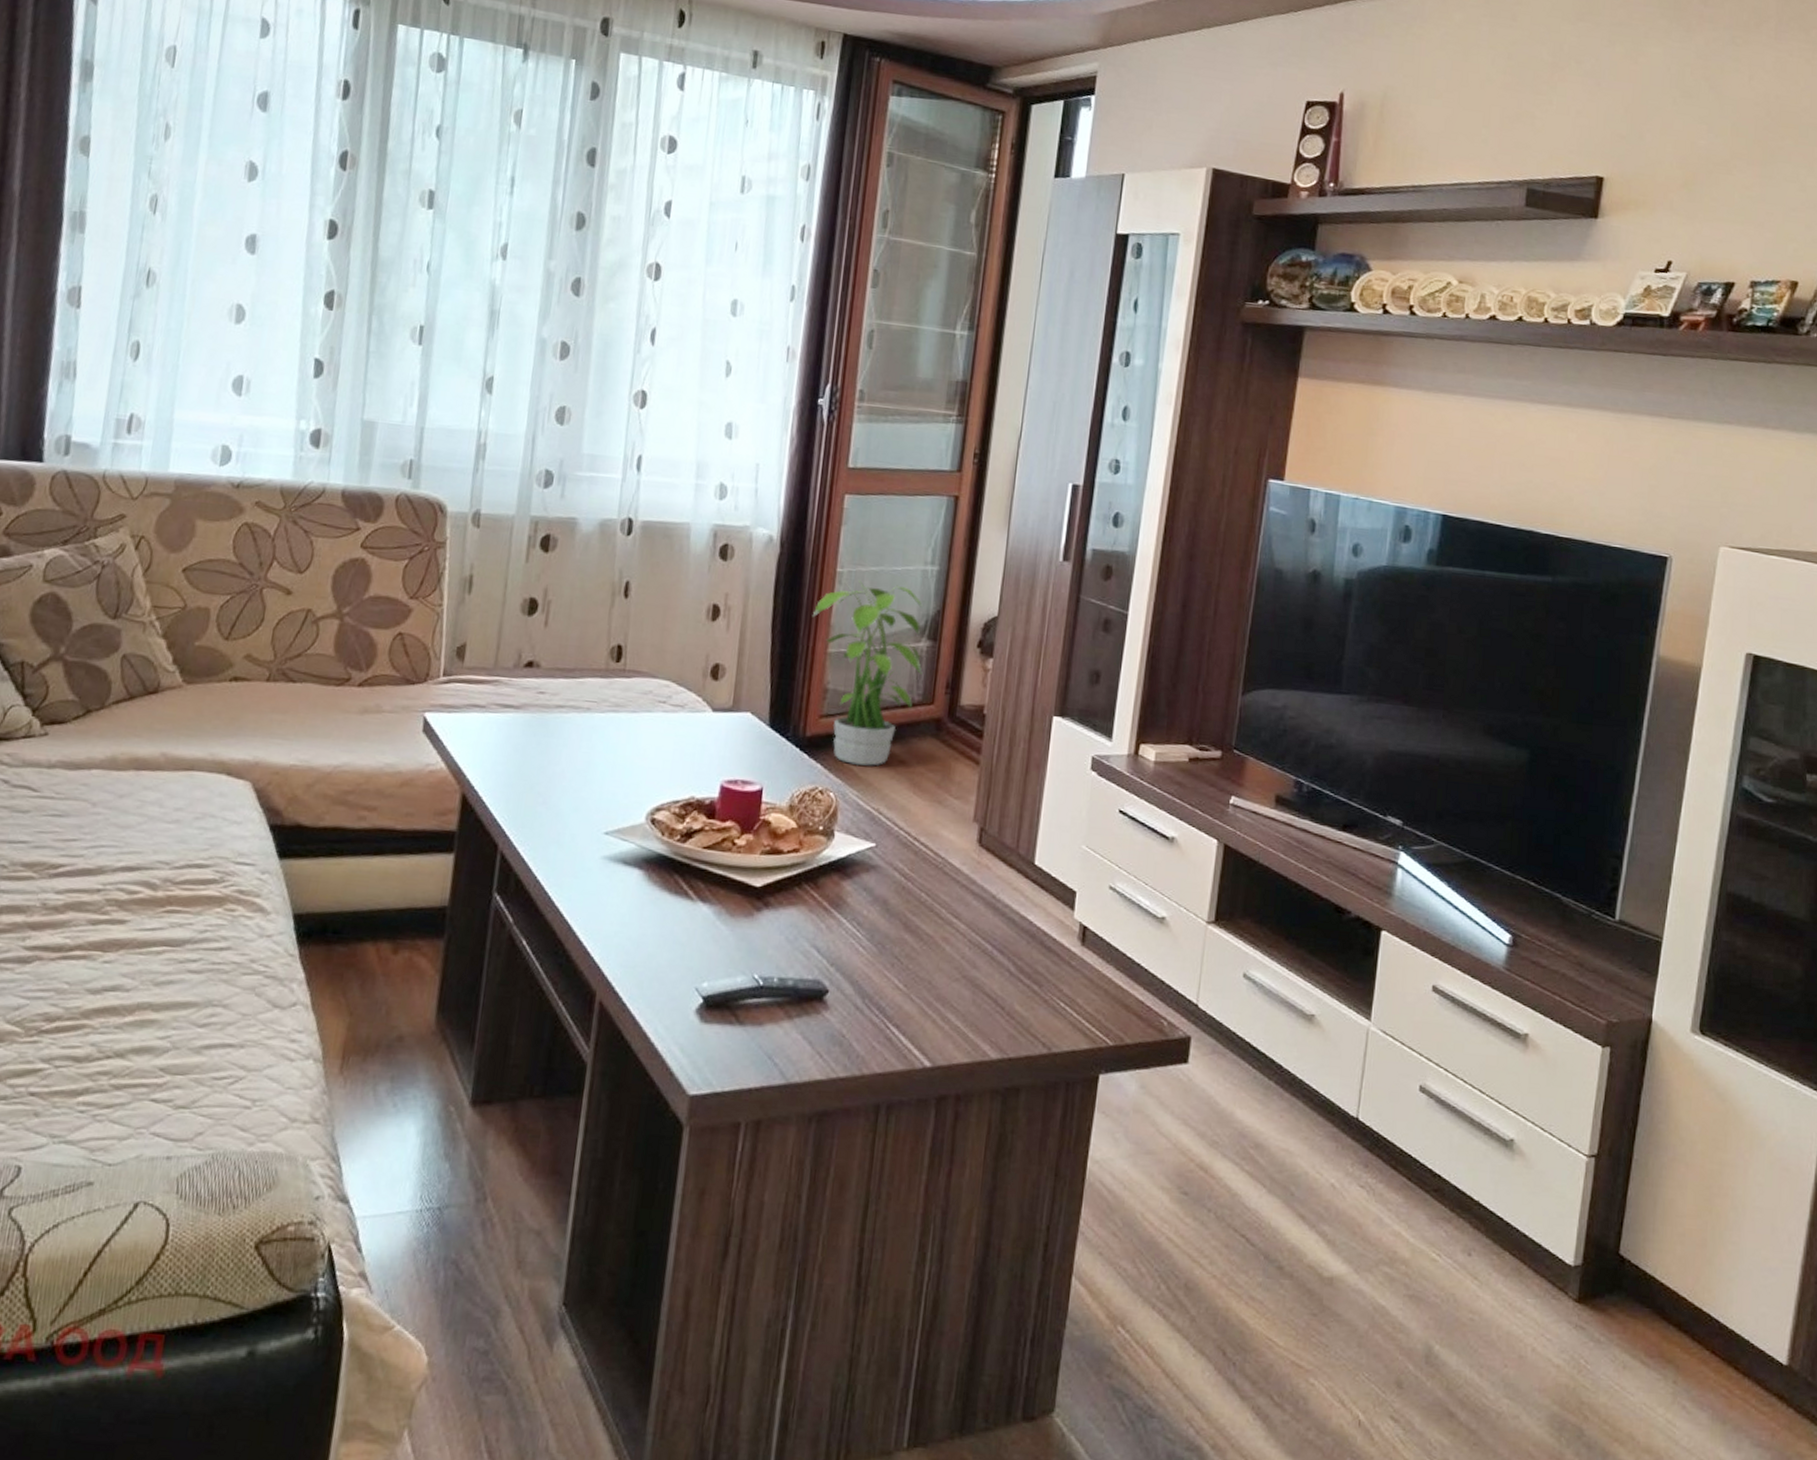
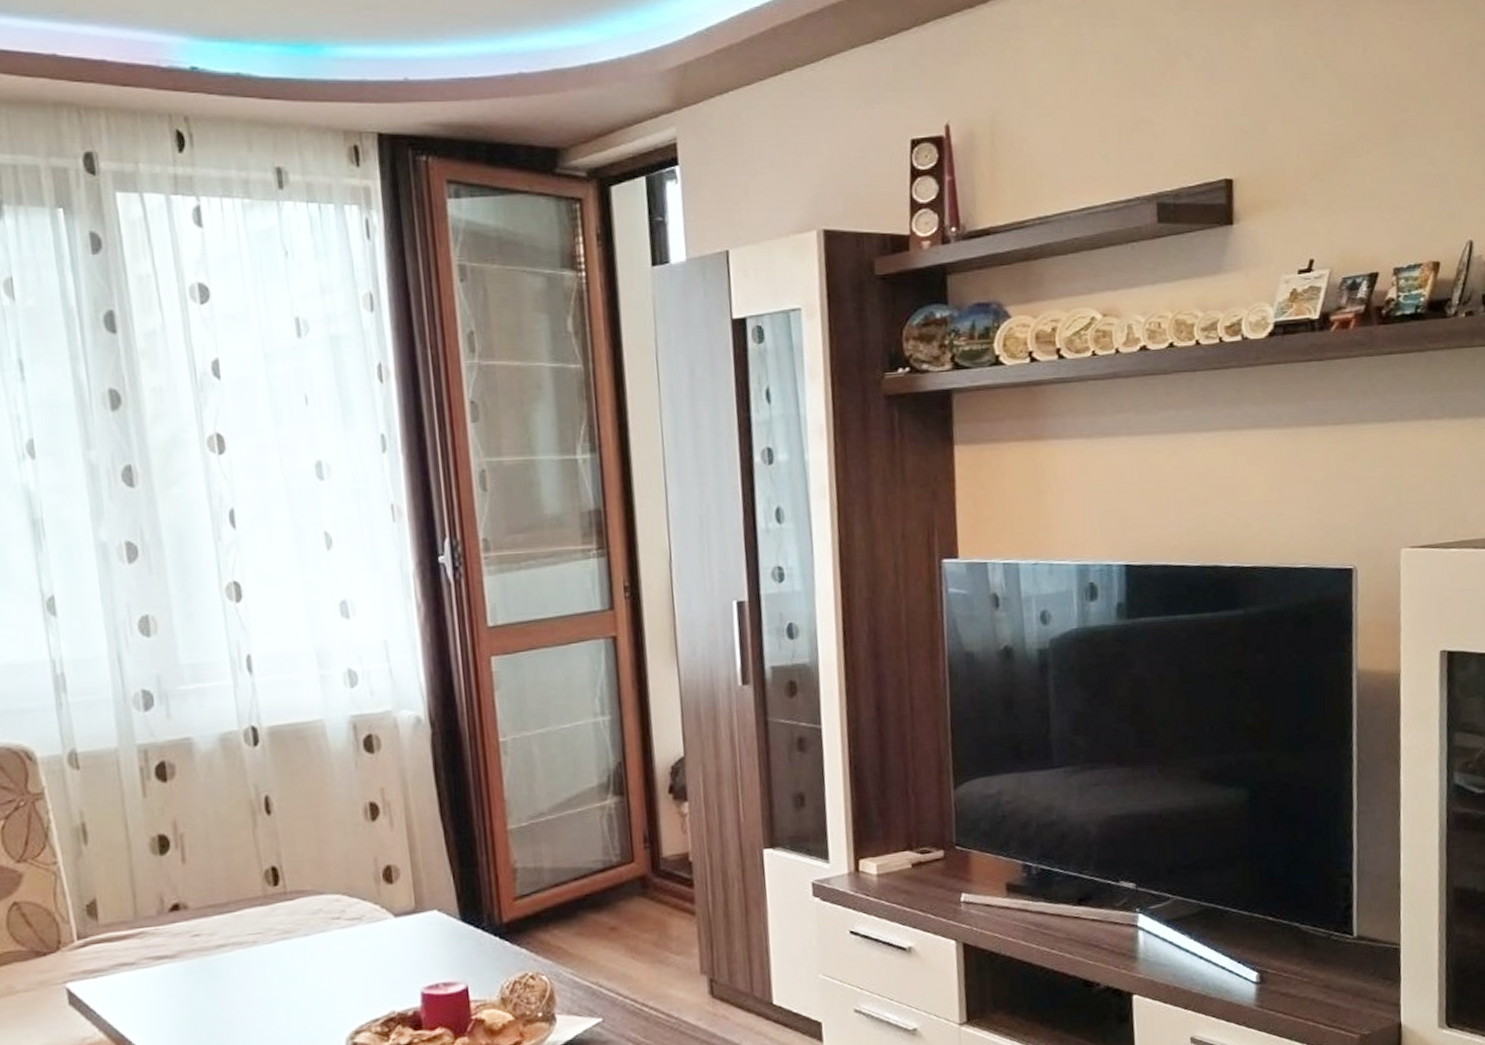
potted plant: present [812,581,923,766] -> none [482,744,616,943]

